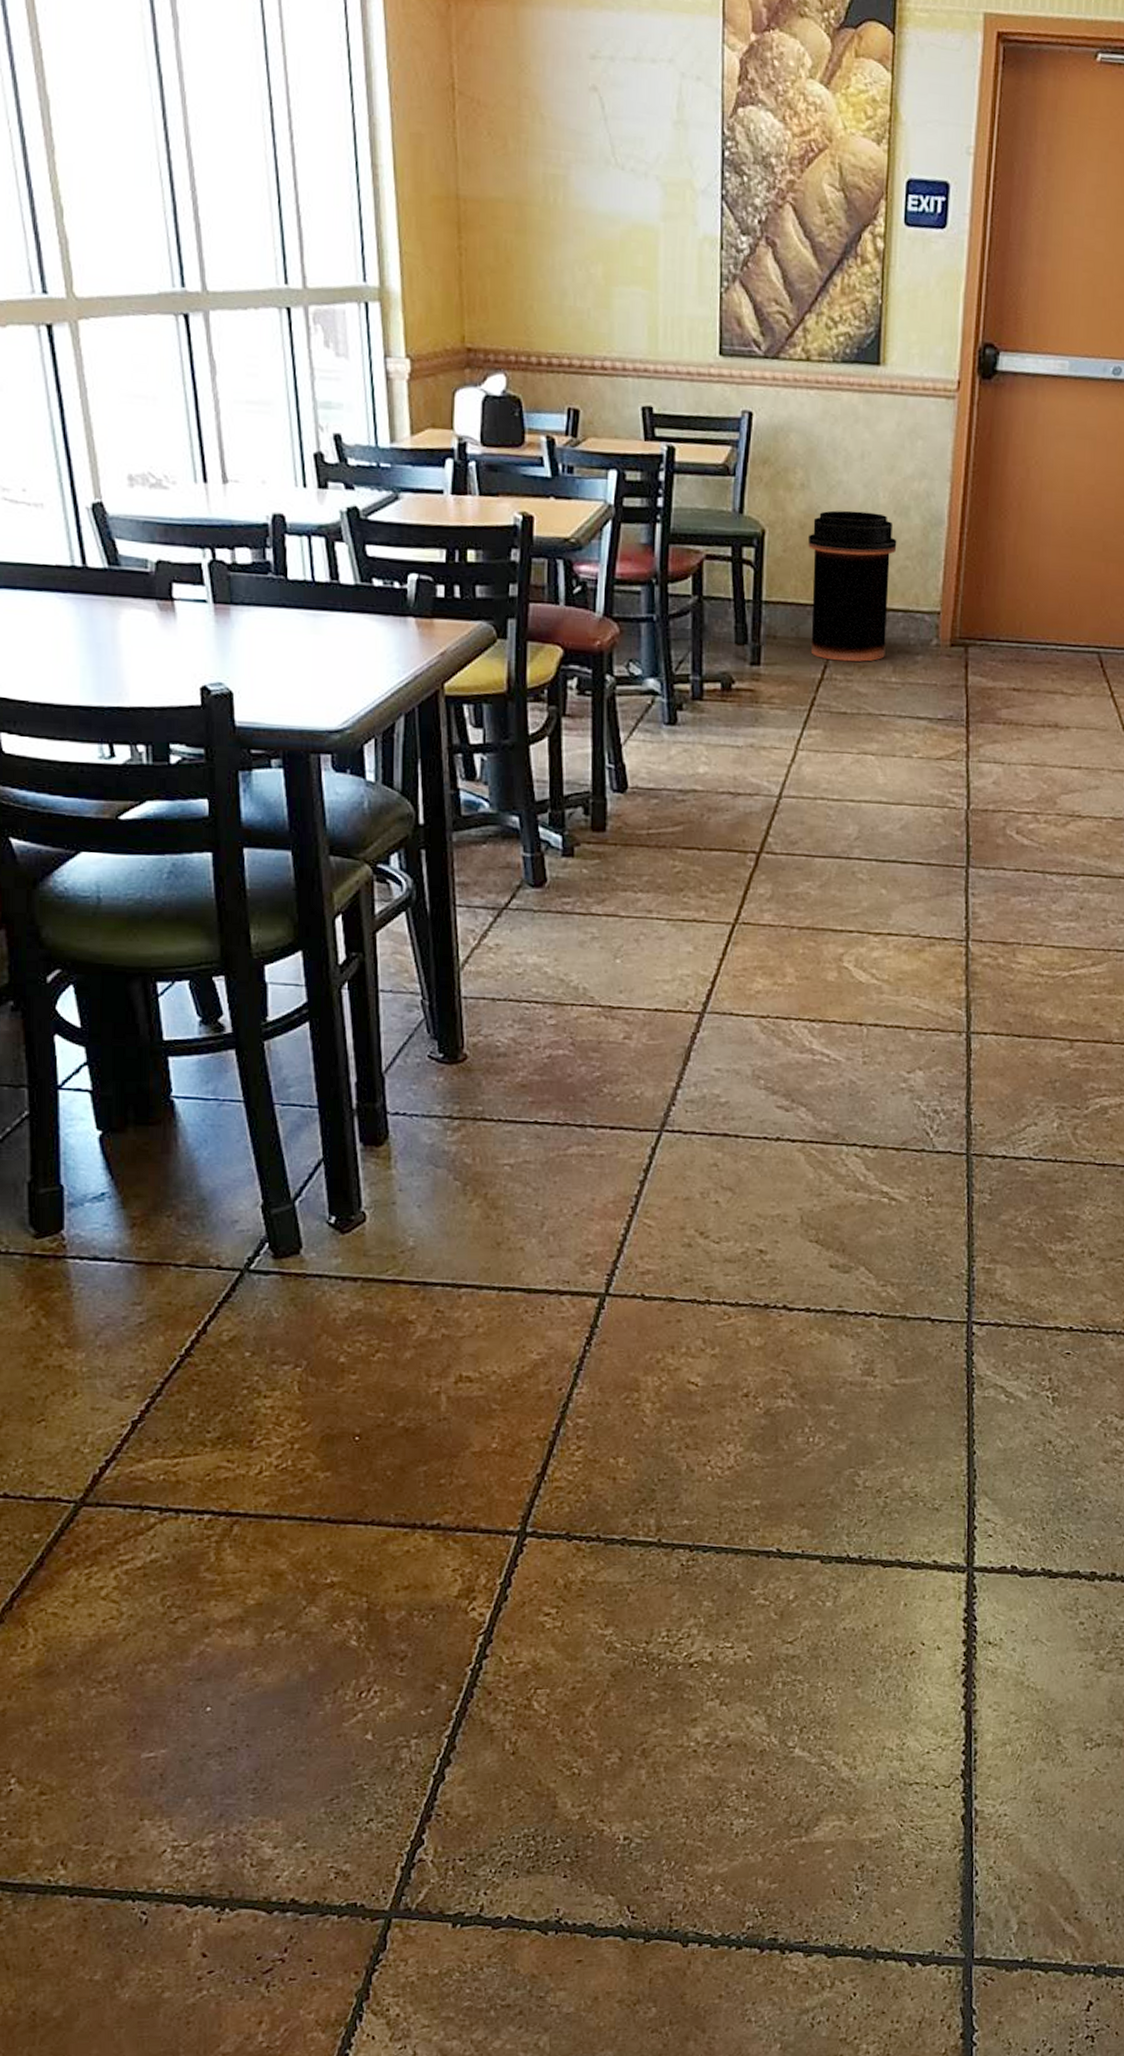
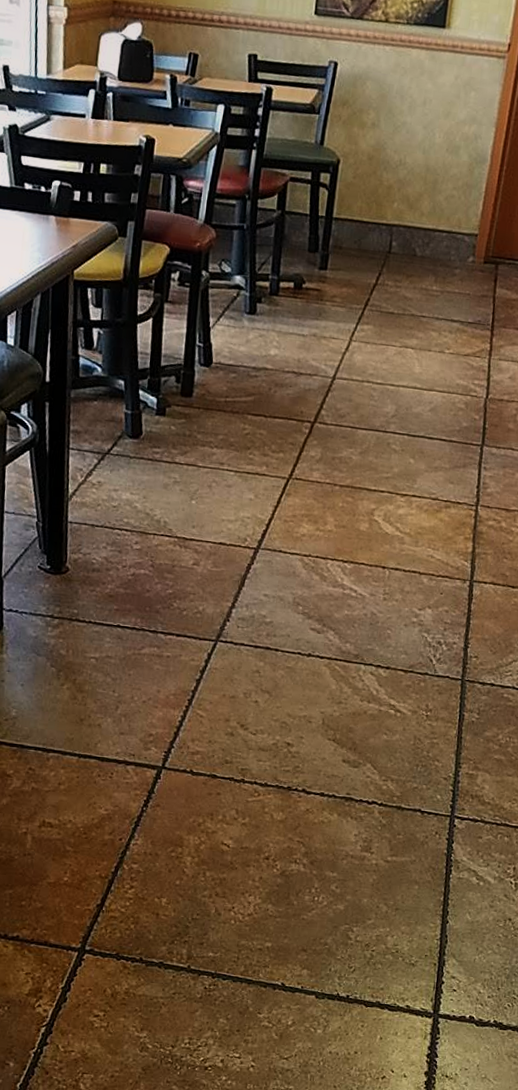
trash can: present [808,510,897,662] -> none [369,146,447,272]

